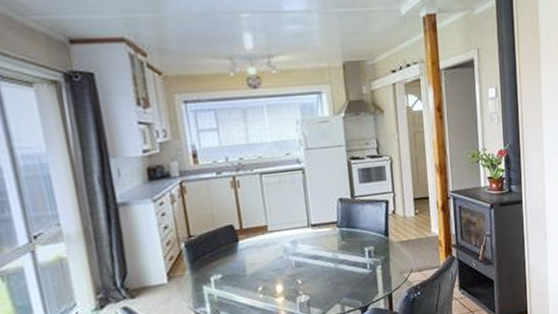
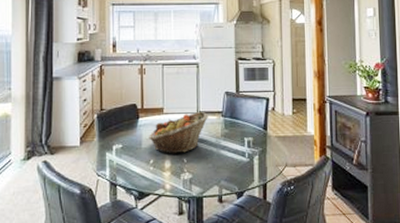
fruit basket: none [253,224,322,277] -> present [149,111,208,154]

